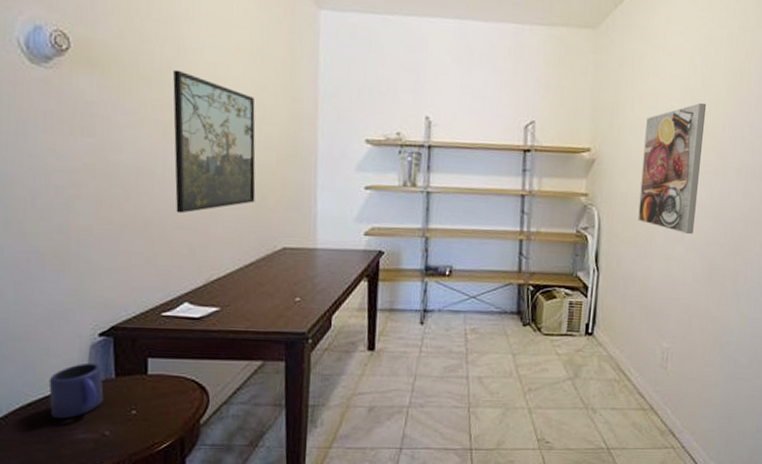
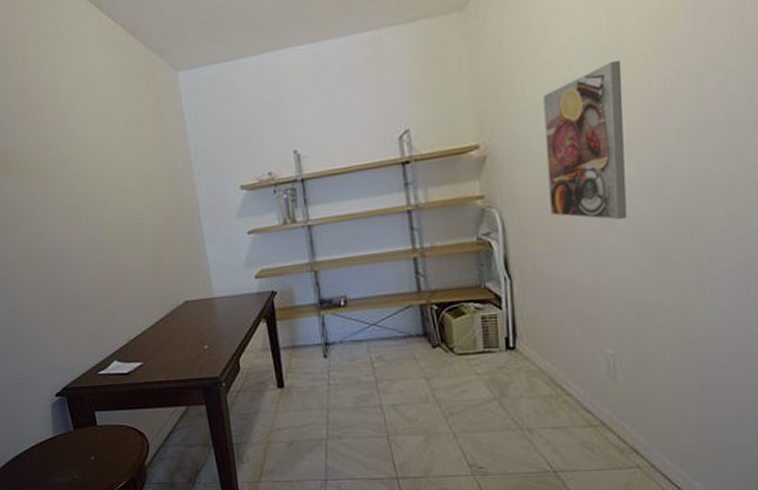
mug: present [48,362,104,419] -> none [27,419,69,467]
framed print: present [173,69,256,214] -> none [69,158,154,284]

